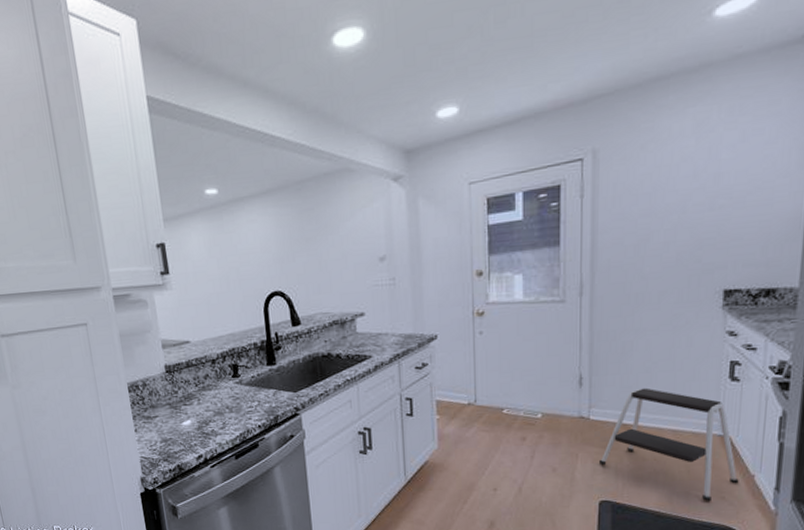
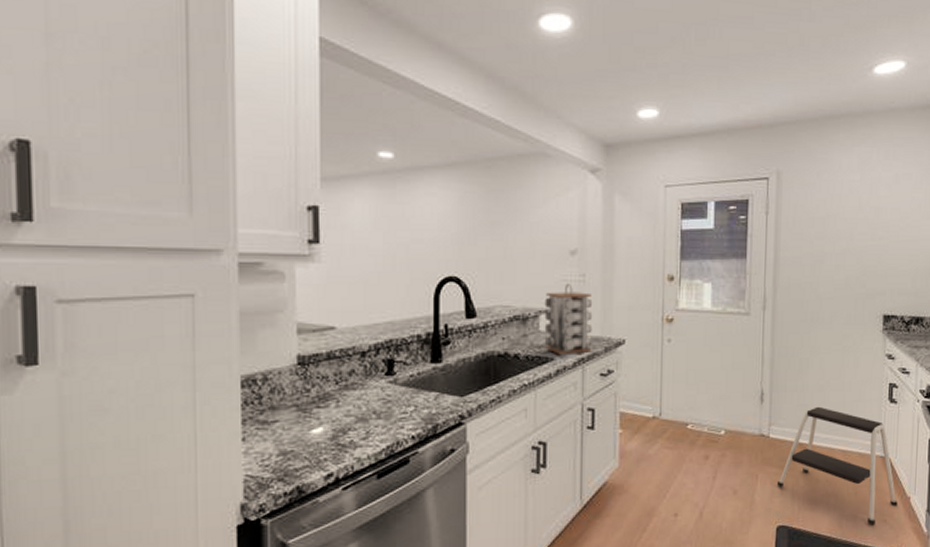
spice rack: none [359,287,406,352] -> present [544,282,593,354]

